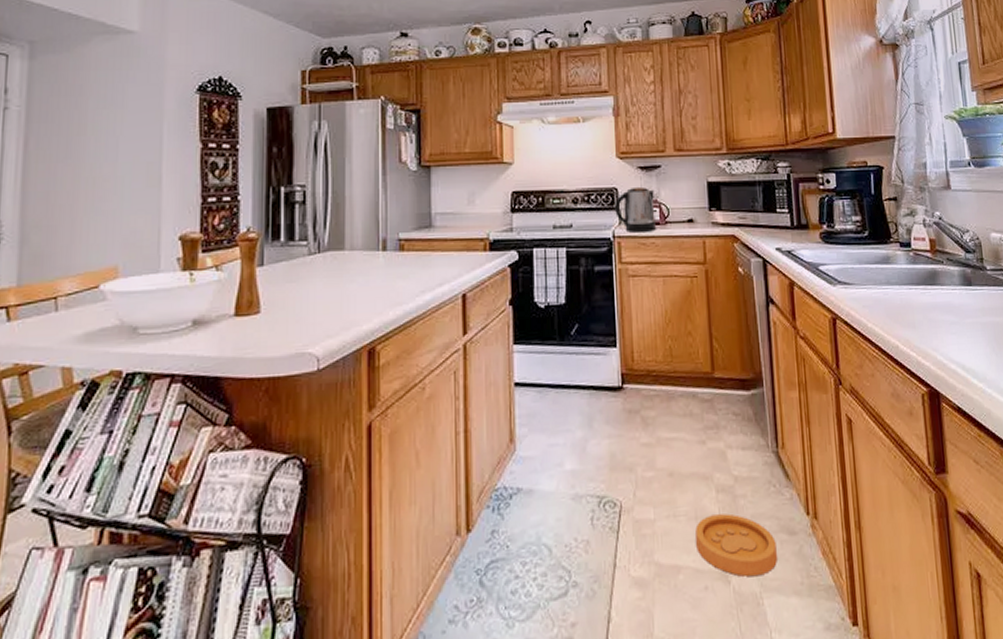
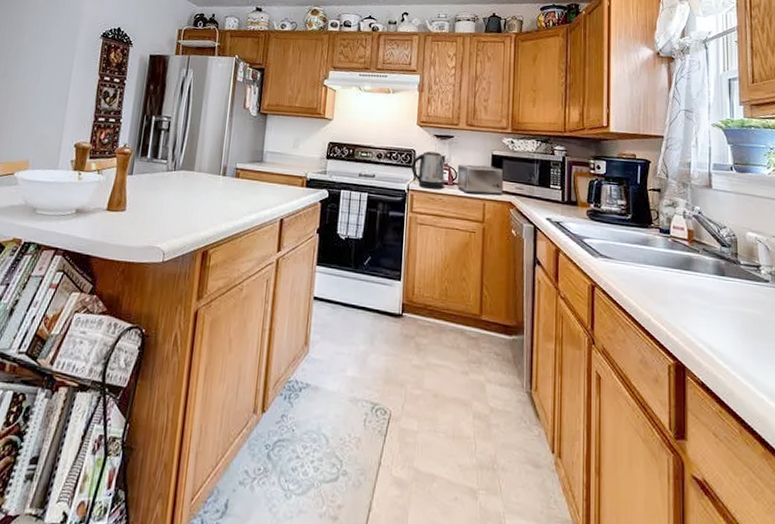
toaster: none [669,195,725,233] -> present [457,164,504,196]
pet bowl: present [695,513,777,577] -> none [451,437,522,499]

